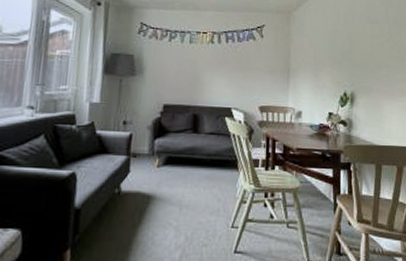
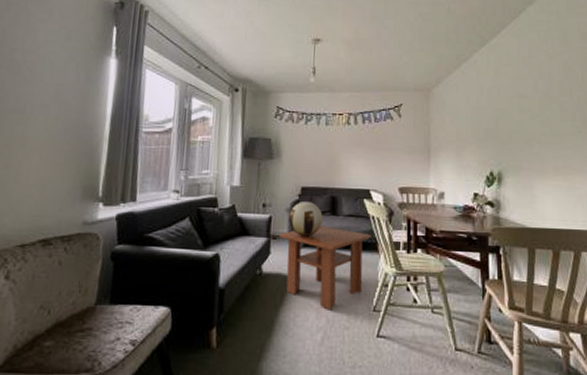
coffee table: none [140,143,232,228] -> present [279,225,371,310]
decorative sphere: none [149,119,184,154] -> present [289,202,323,237]

